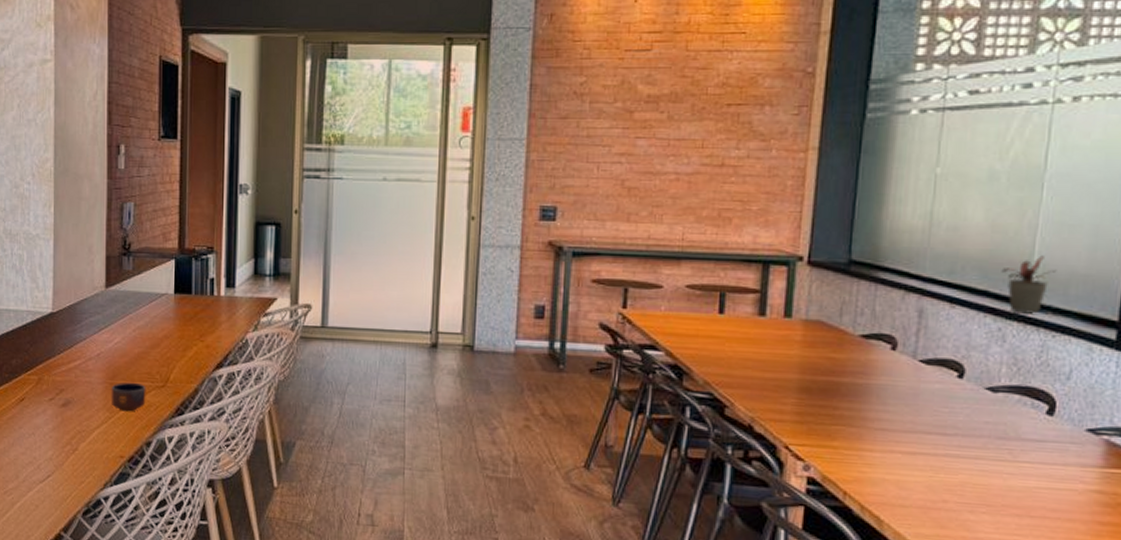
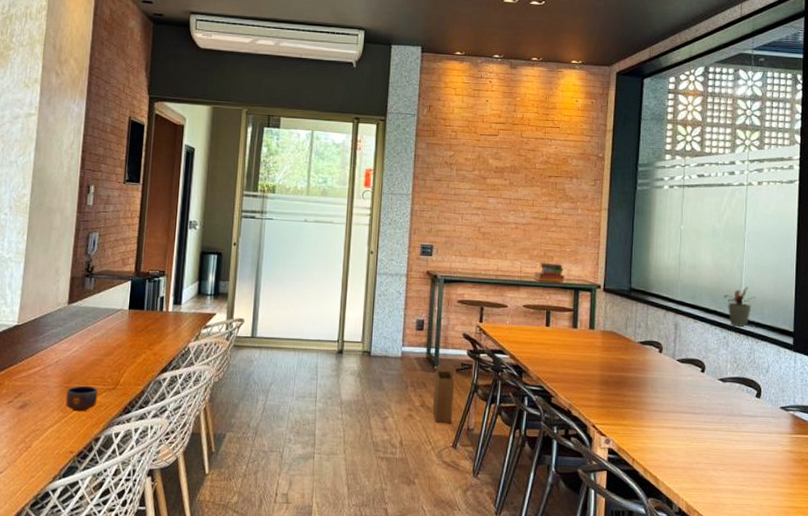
shopping bag: none [558,362,587,439] -> present [433,364,454,424]
books: none [702,227,748,255] -> present [534,263,564,283]

